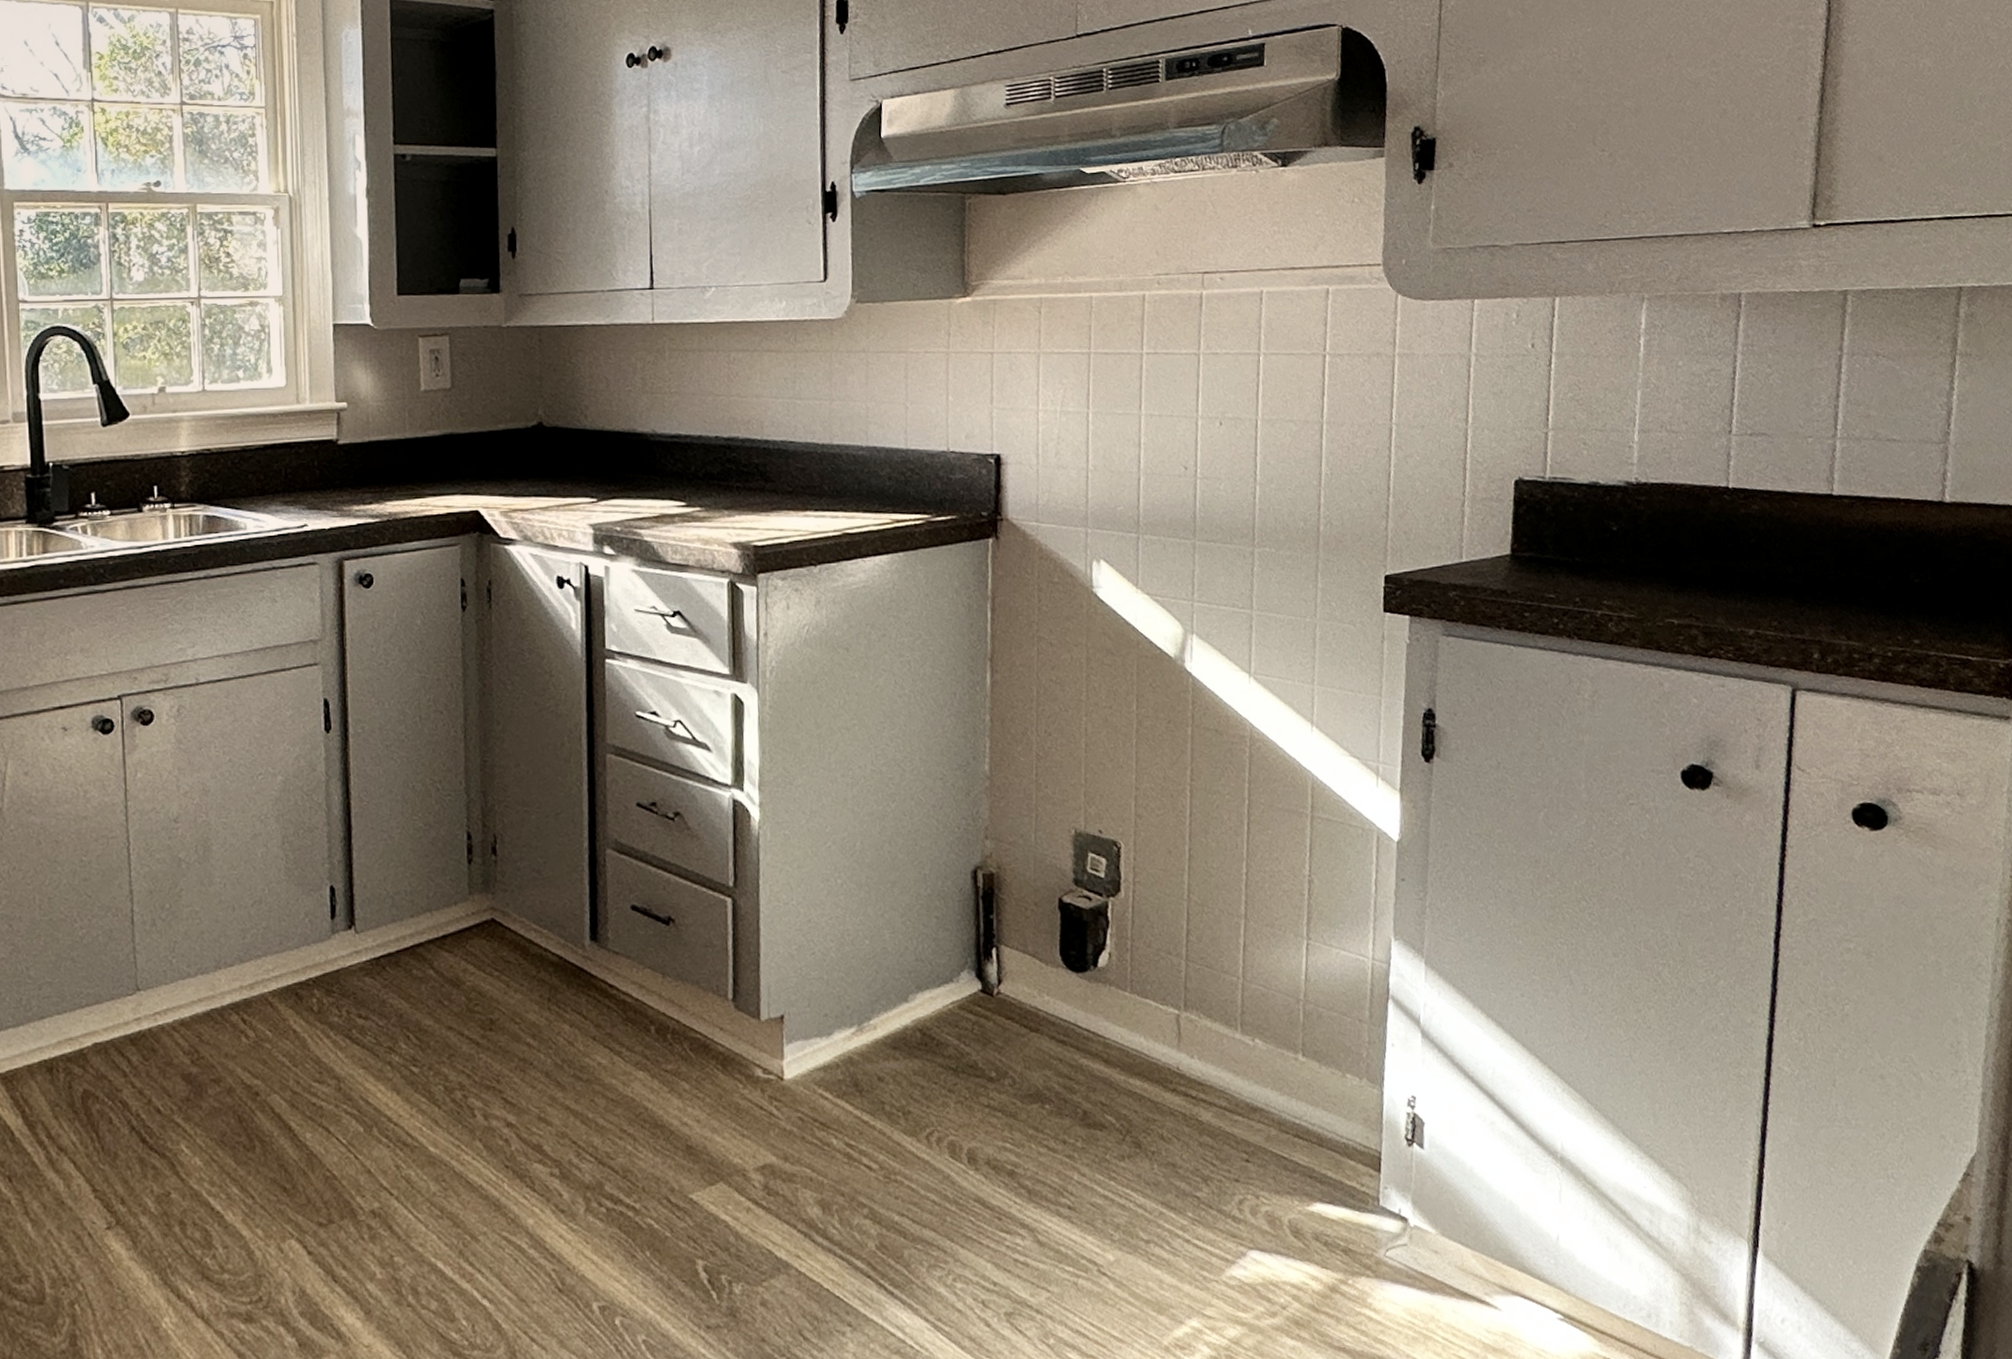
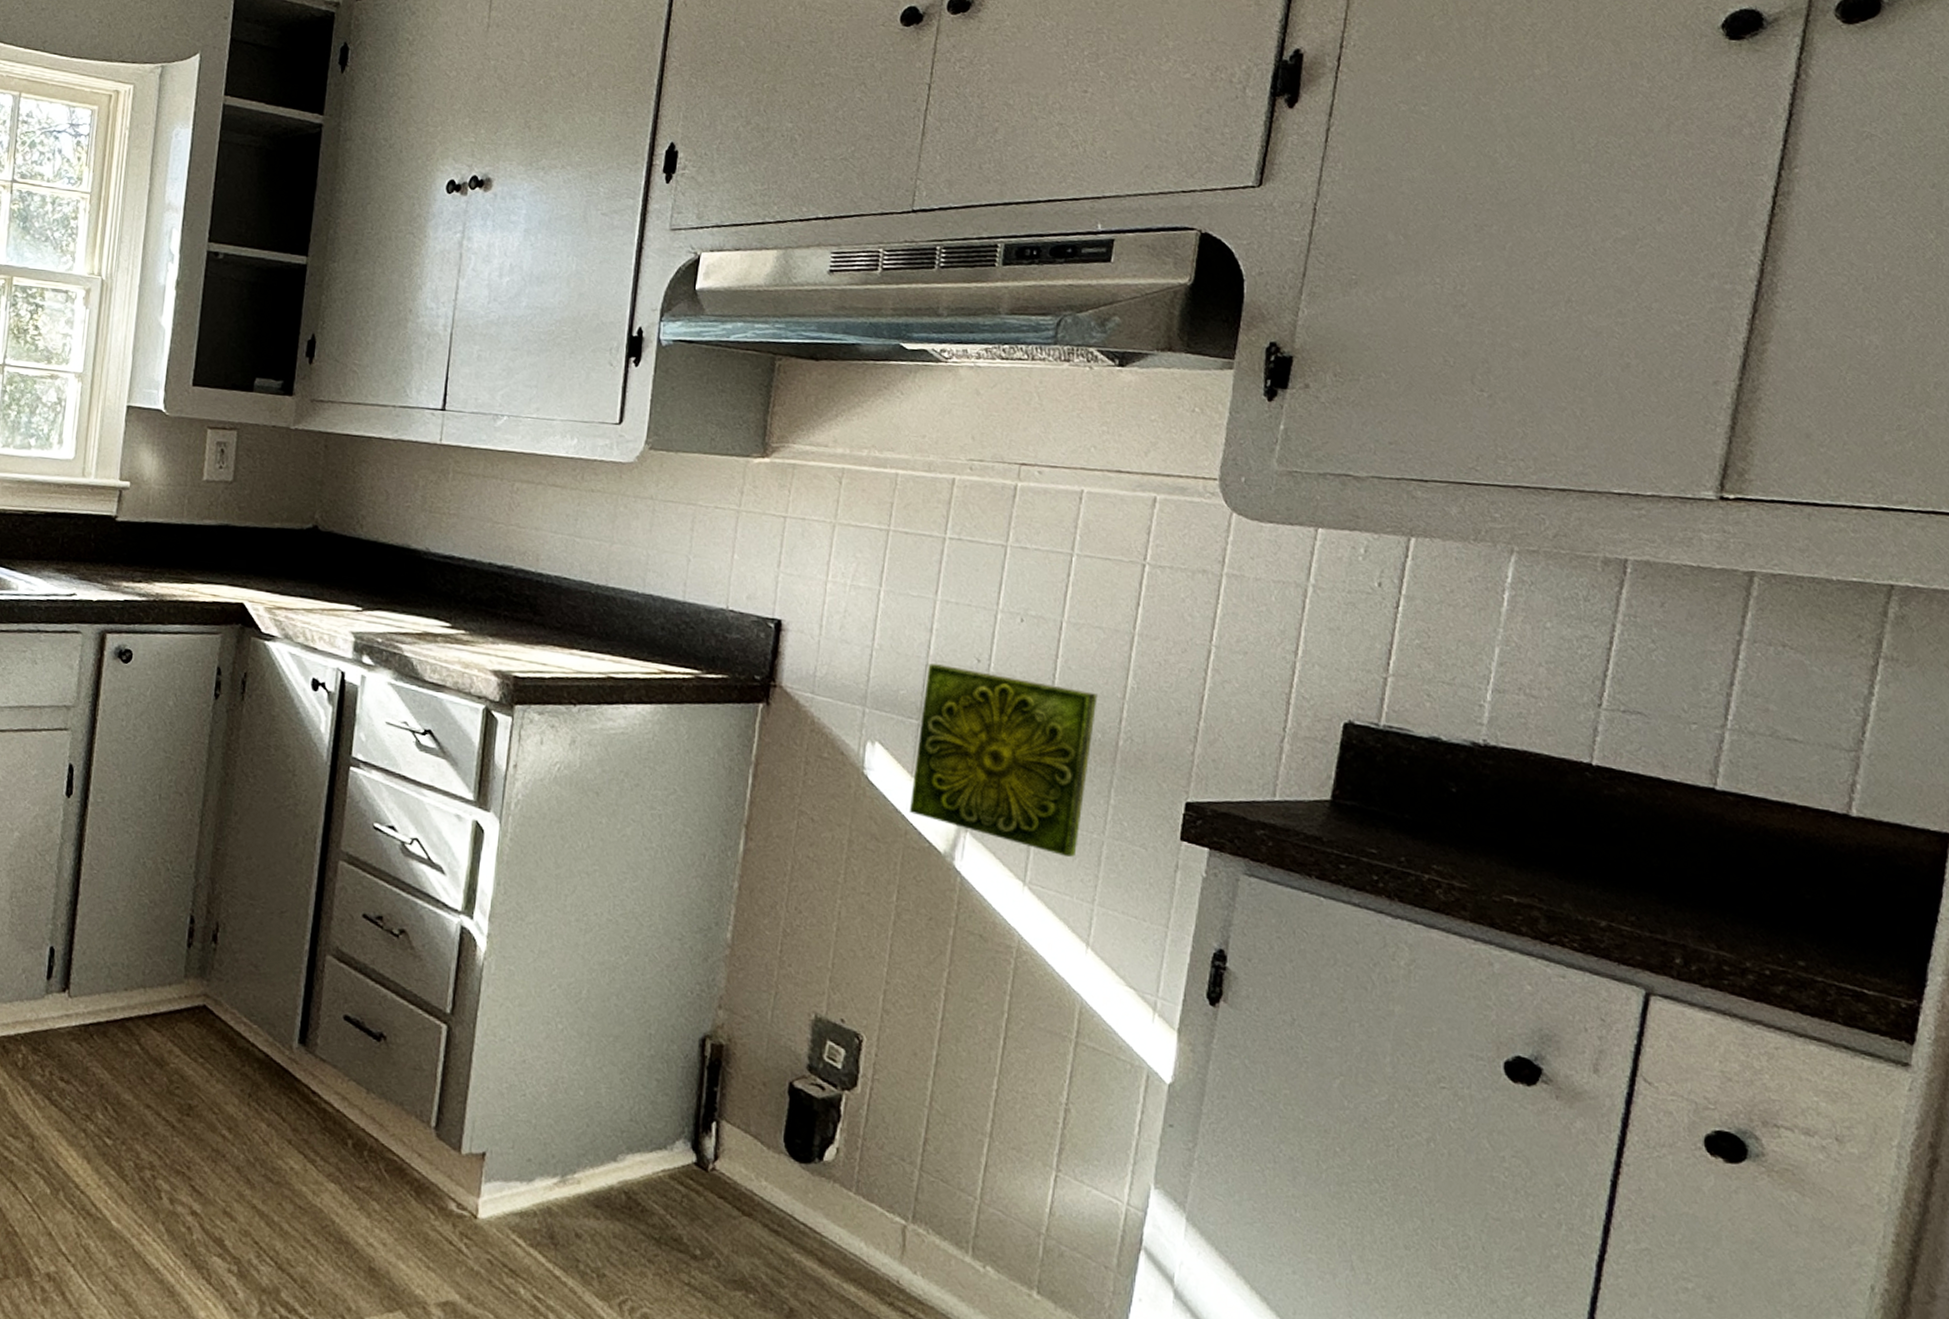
decorative tile: none [1138,477,1297,644] -> present [909,663,1098,858]

